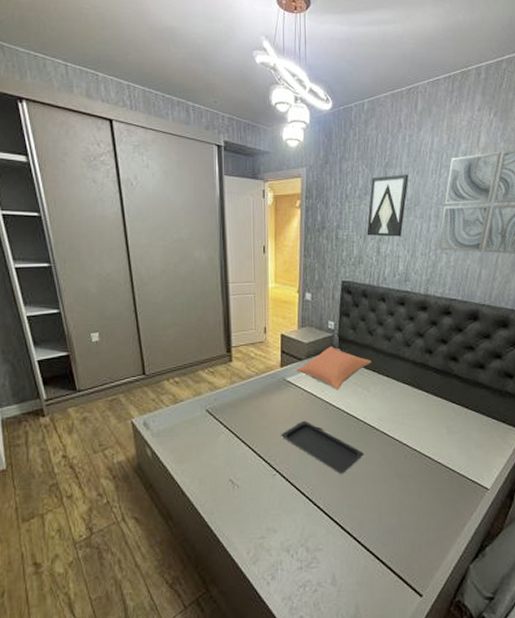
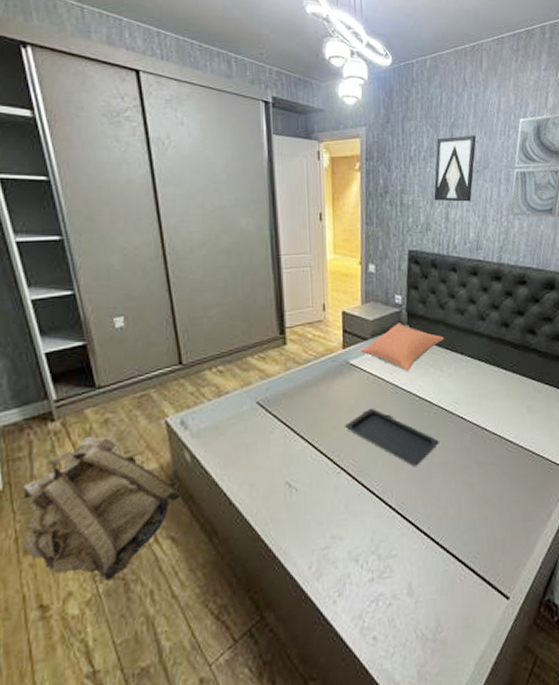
backpack: none [21,430,143,549] -> present [23,436,181,581]

